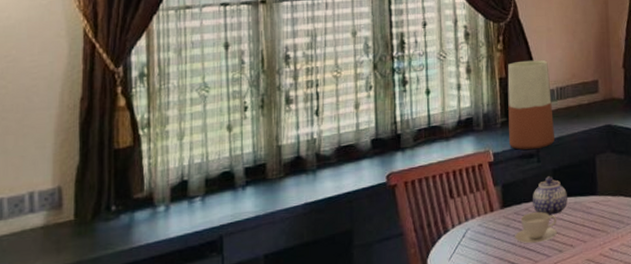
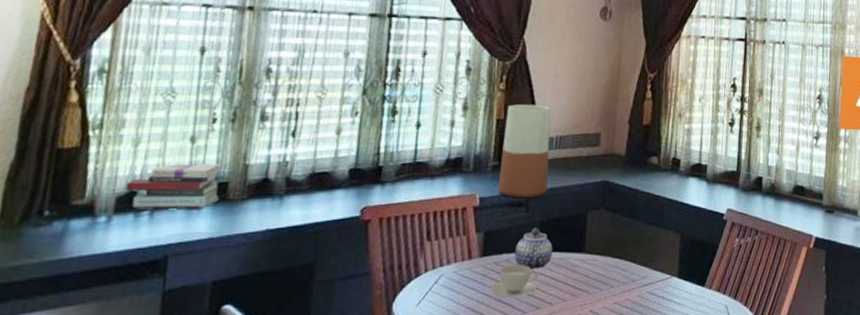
books: none [177,147,260,195] -> present [125,162,221,209]

